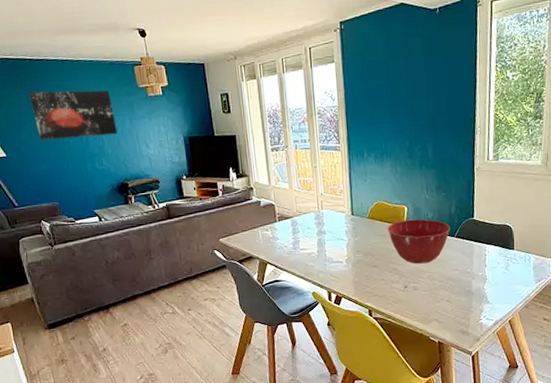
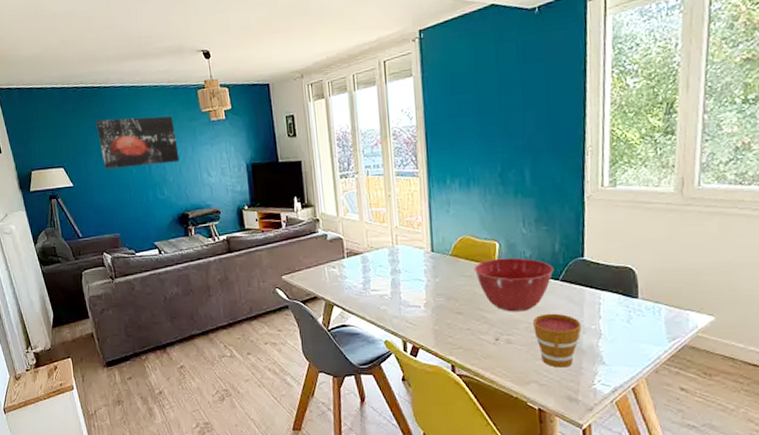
cup: none [434,263,472,308] -> present [533,313,582,368]

